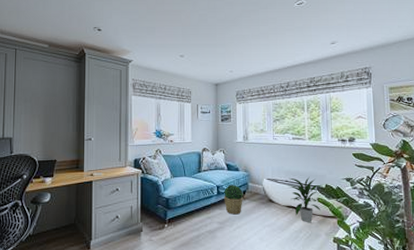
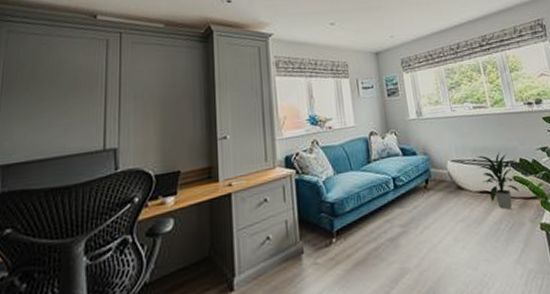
potted plant: present [224,185,243,215] -> none [402,173,427,213]

